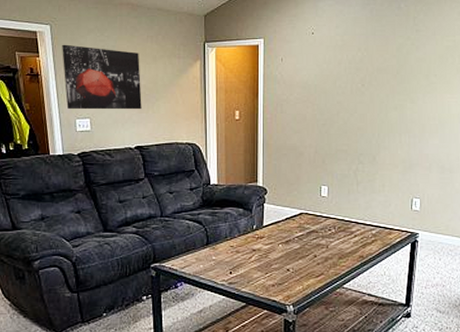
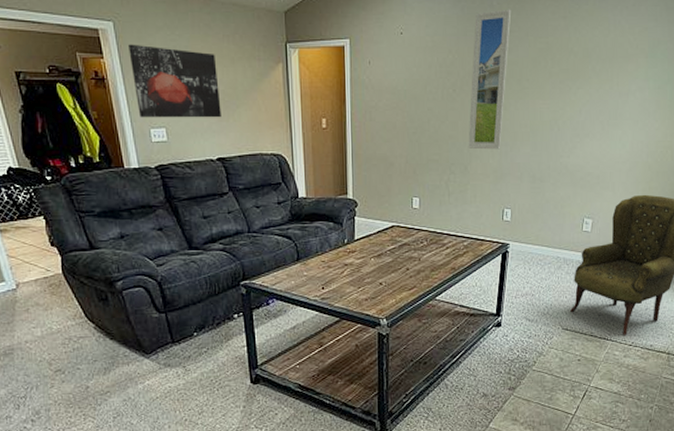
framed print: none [376,10,419,141] -> present [468,9,512,150]

